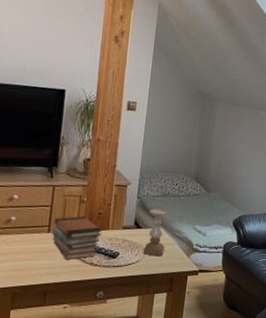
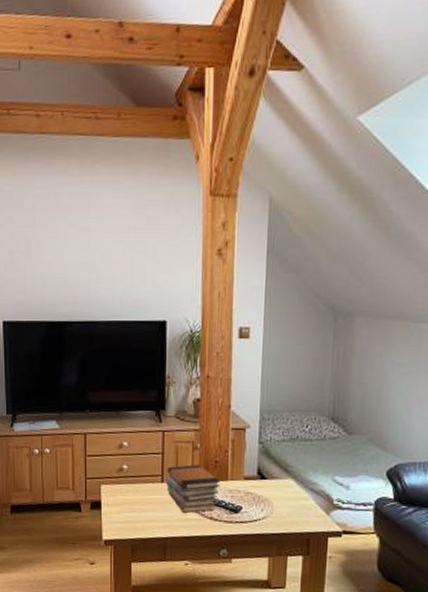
candle holder: present [142,208,167,257] -> none [270,455,297,513]

